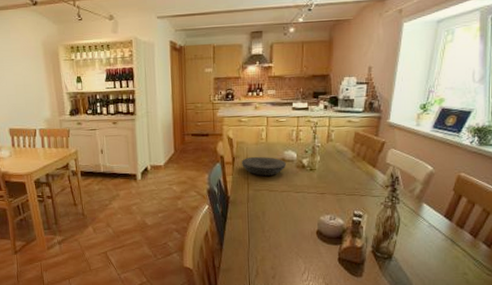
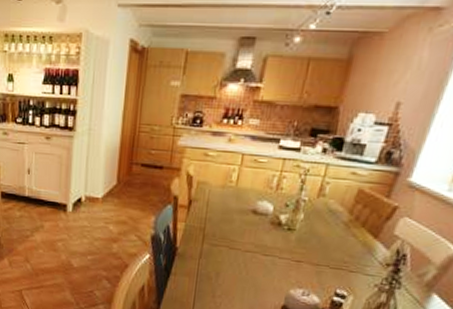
plate: present [242,156,286,176] -> none [199,202,258,230]

